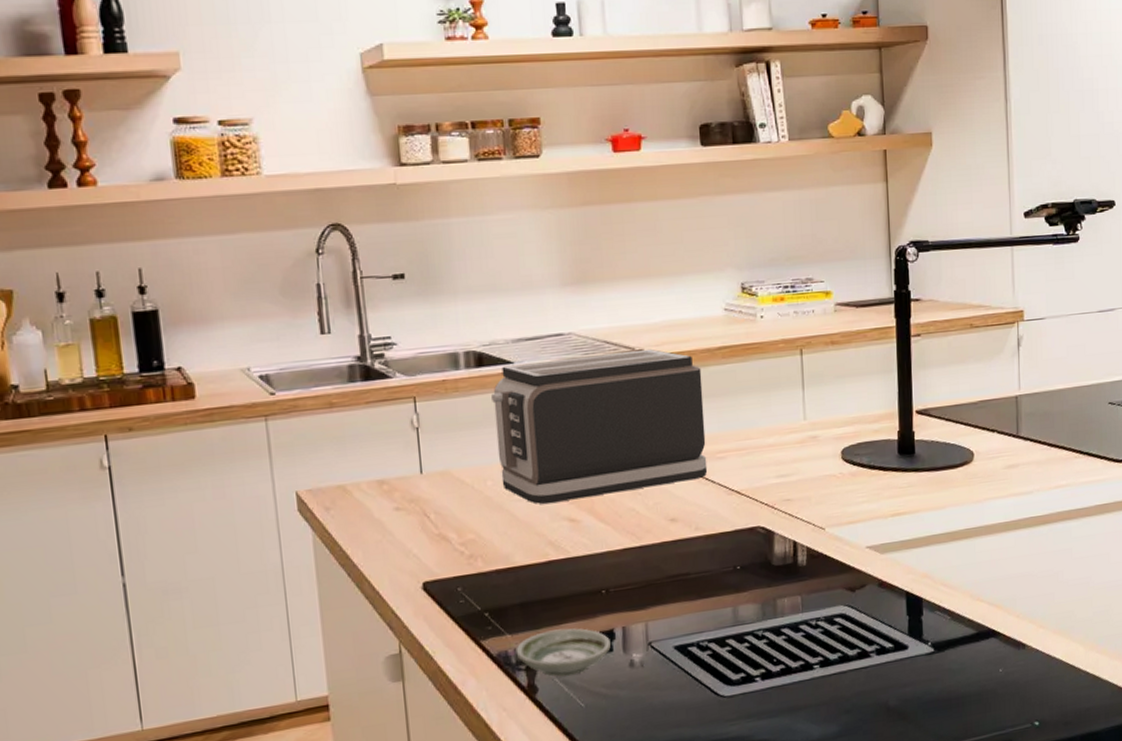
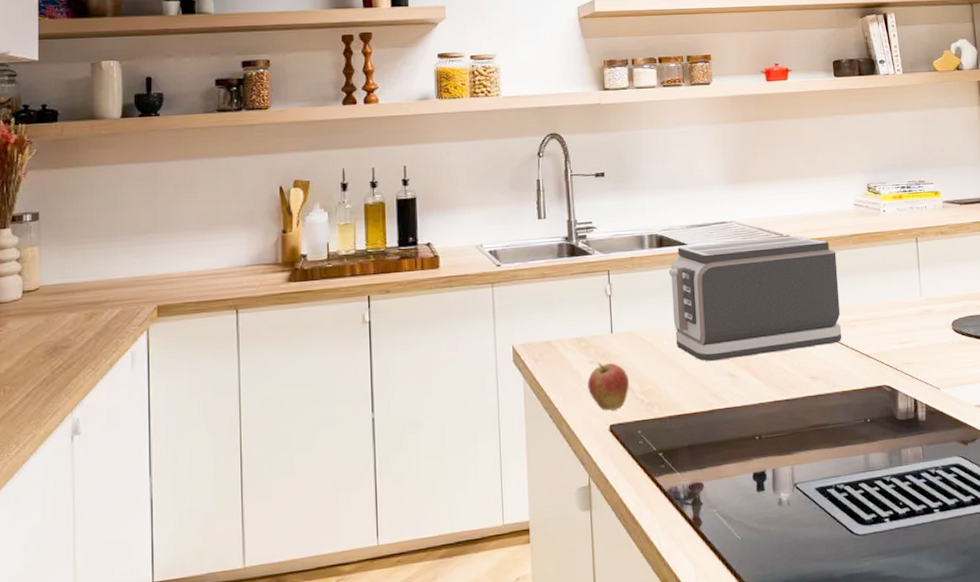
fruit: none [393,508,446,566] -> present [587,362,629,411]
saucer: present [516,628,612,677] -> none [684,468,764,512]

